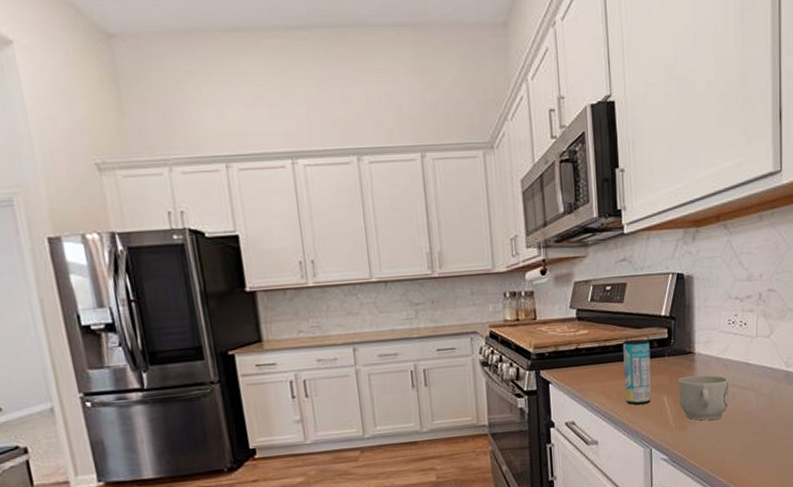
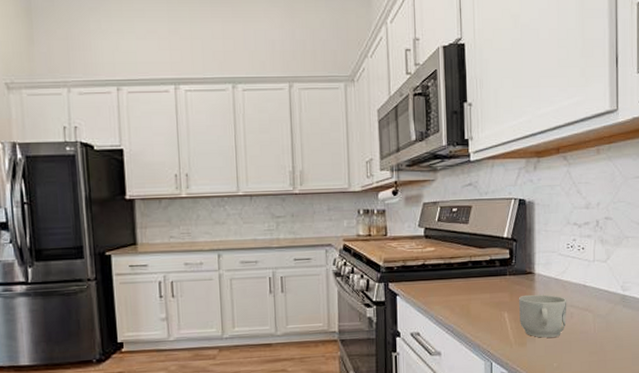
beverage can: present [623,339,652,405] -> none [467,258,493,320]

